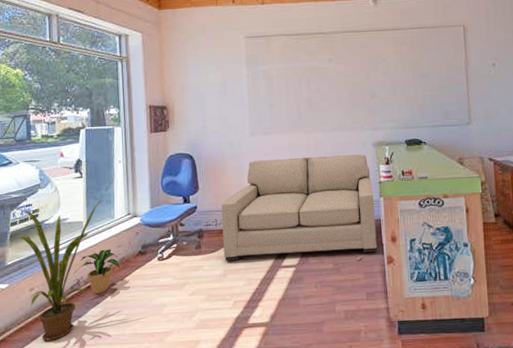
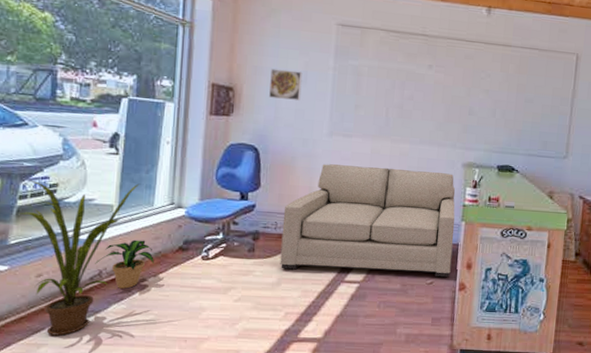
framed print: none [195,83,223,110] -> present [269,68,303,101]

